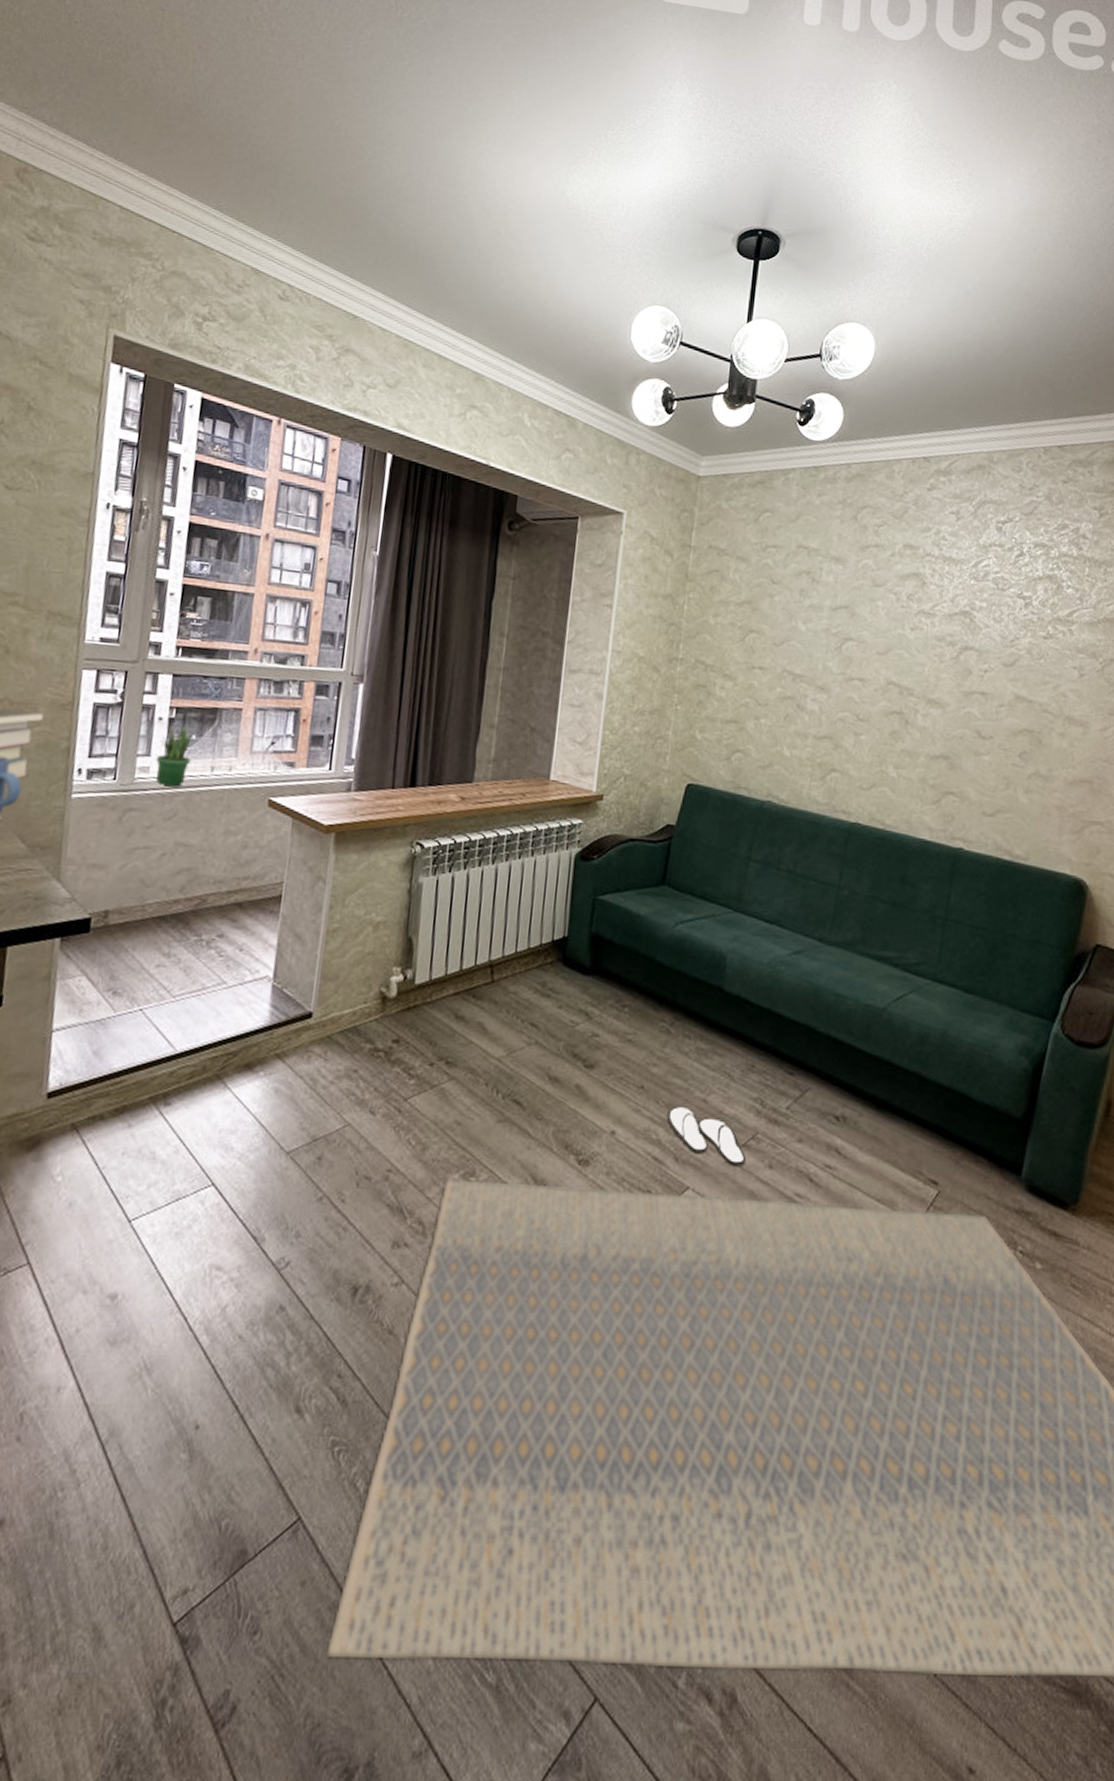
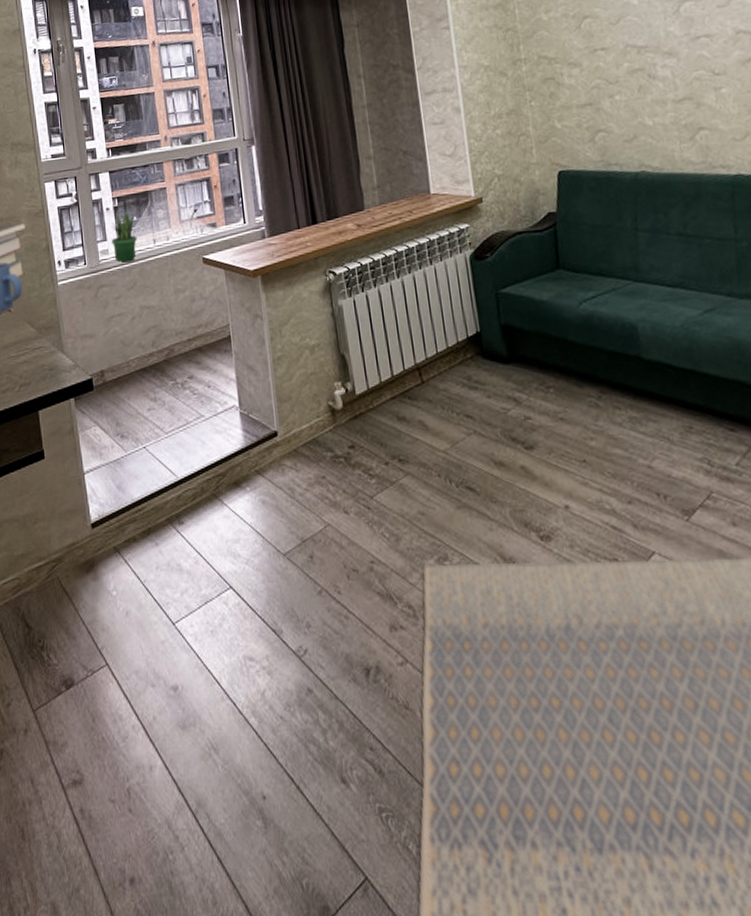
slippers: present [667,1105,747,1167] -> none [615,474,708,528]

